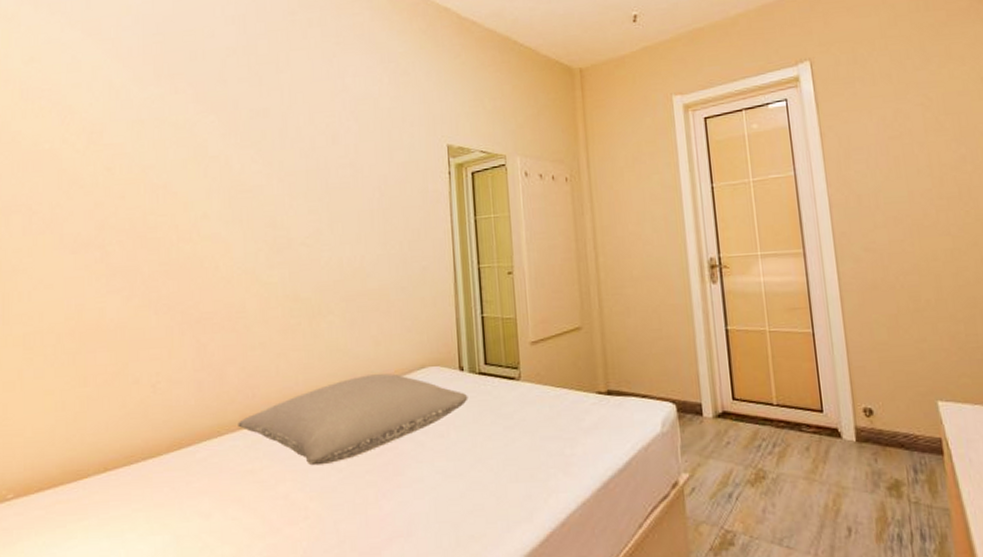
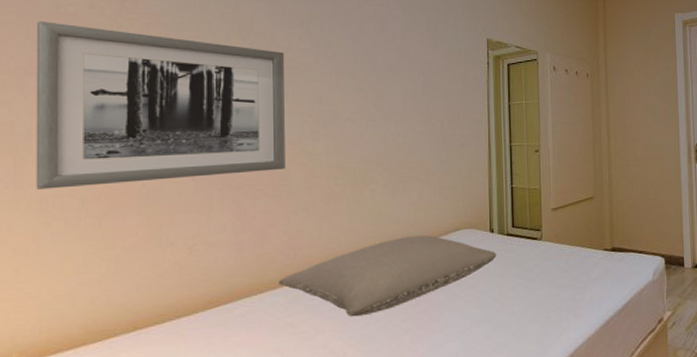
wall art: none [19,159,242,326] -> present [36,20,285,190]

